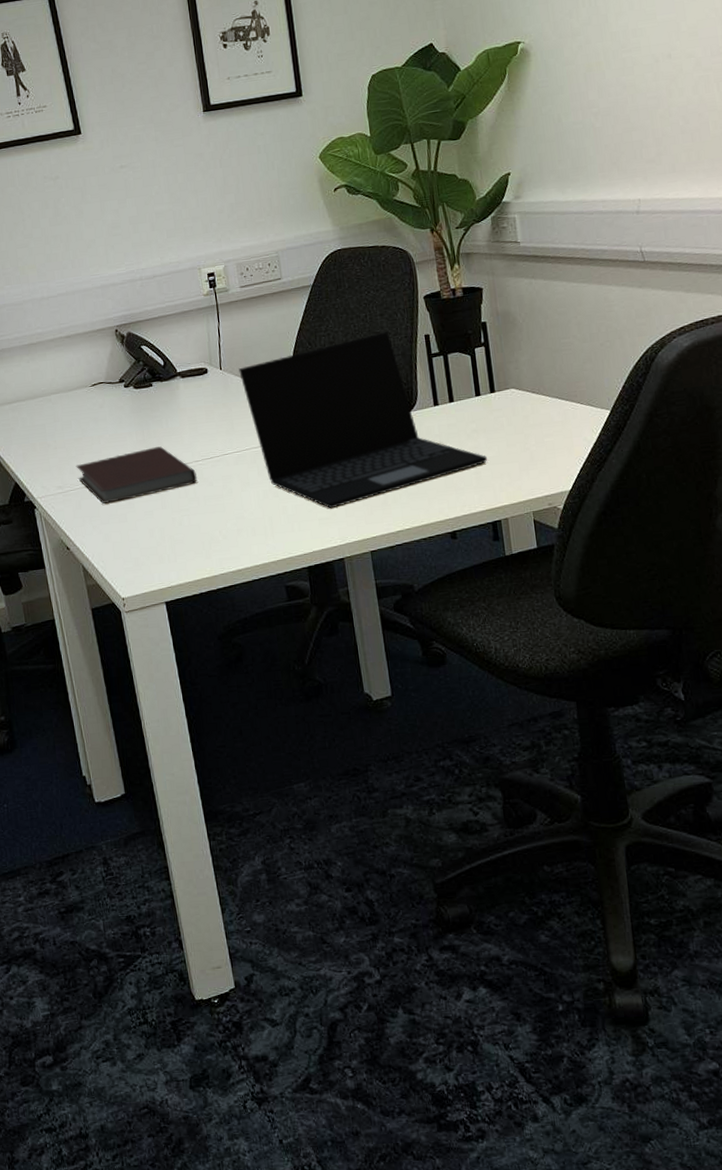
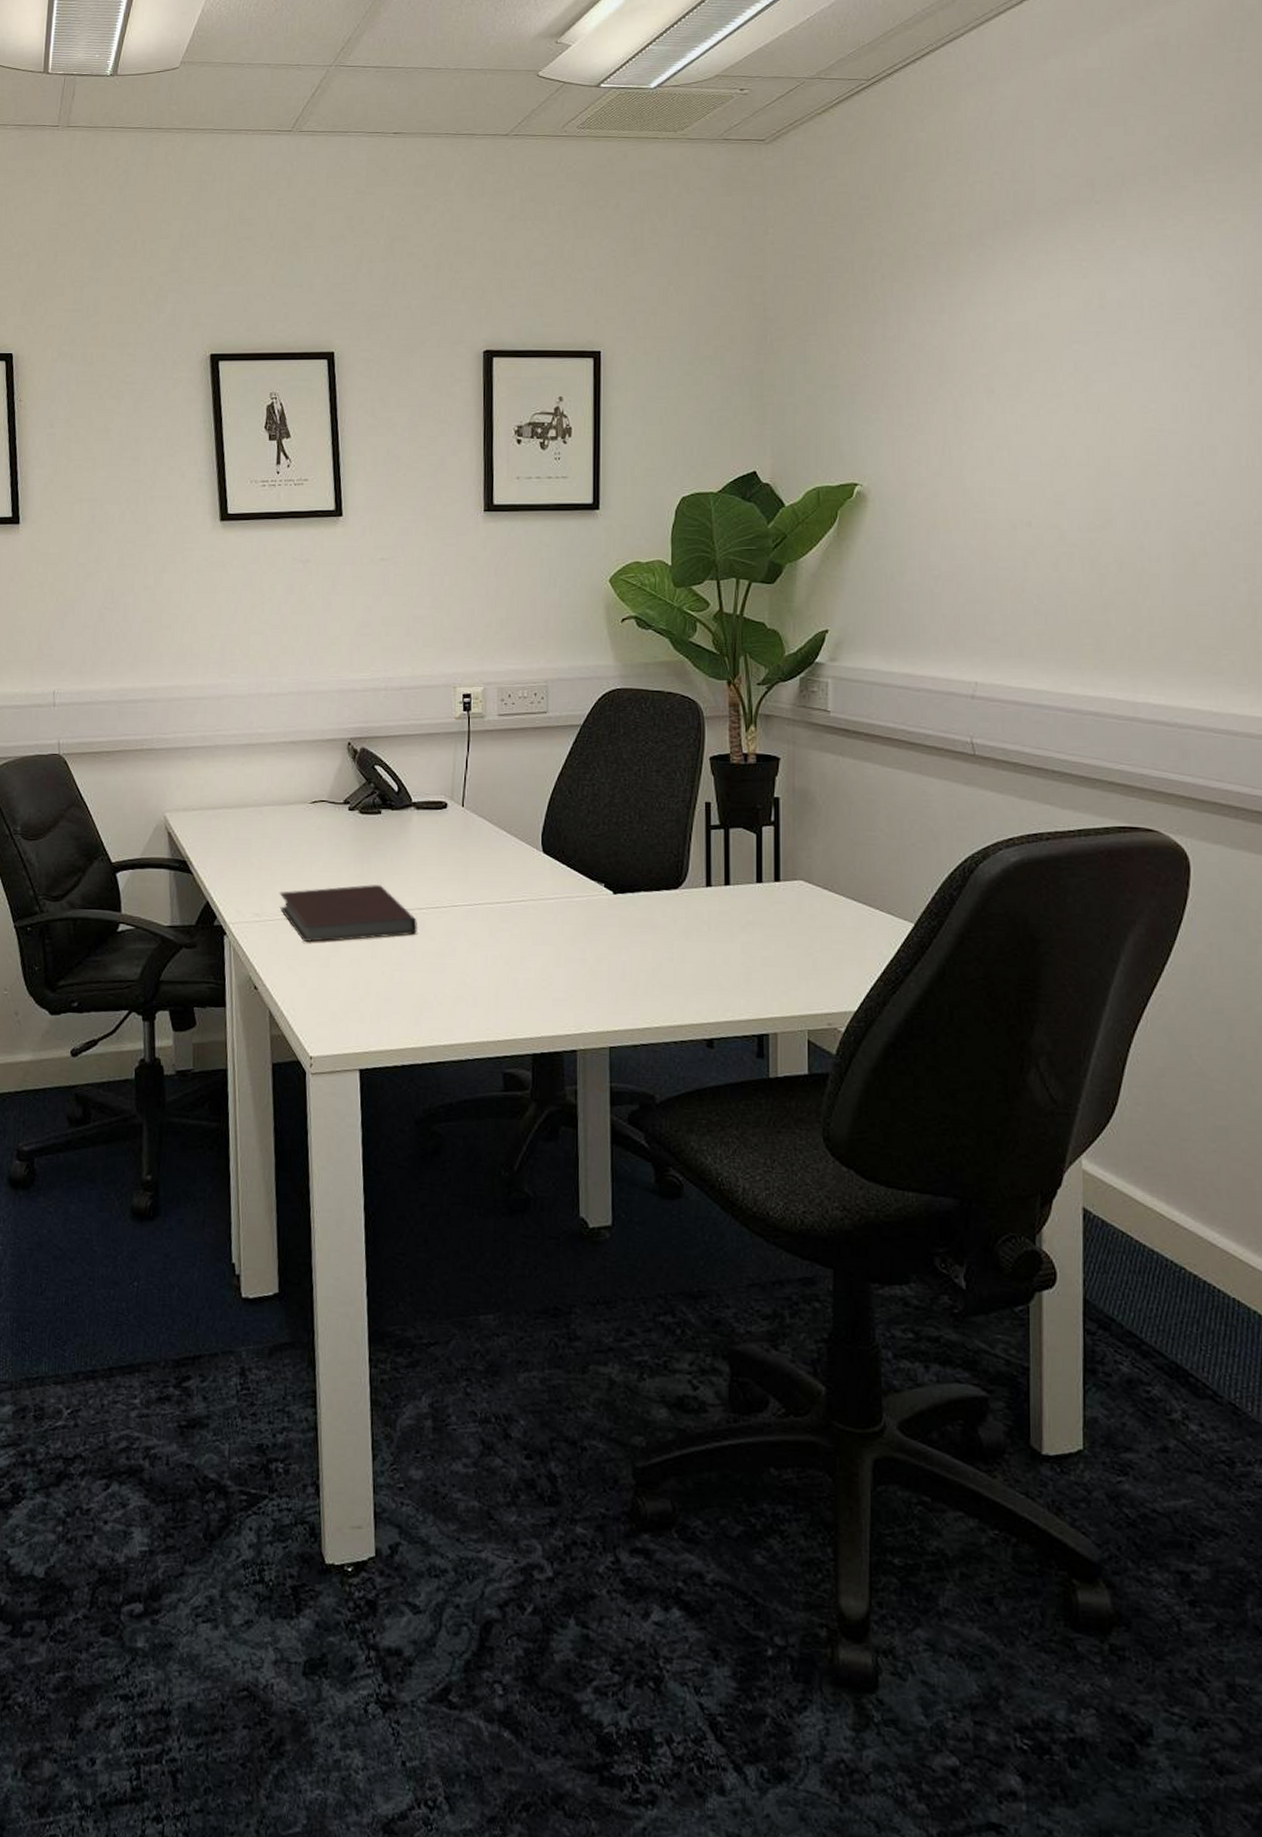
laptop: present [239,332,488,509] -> none [483,791,762,989]

